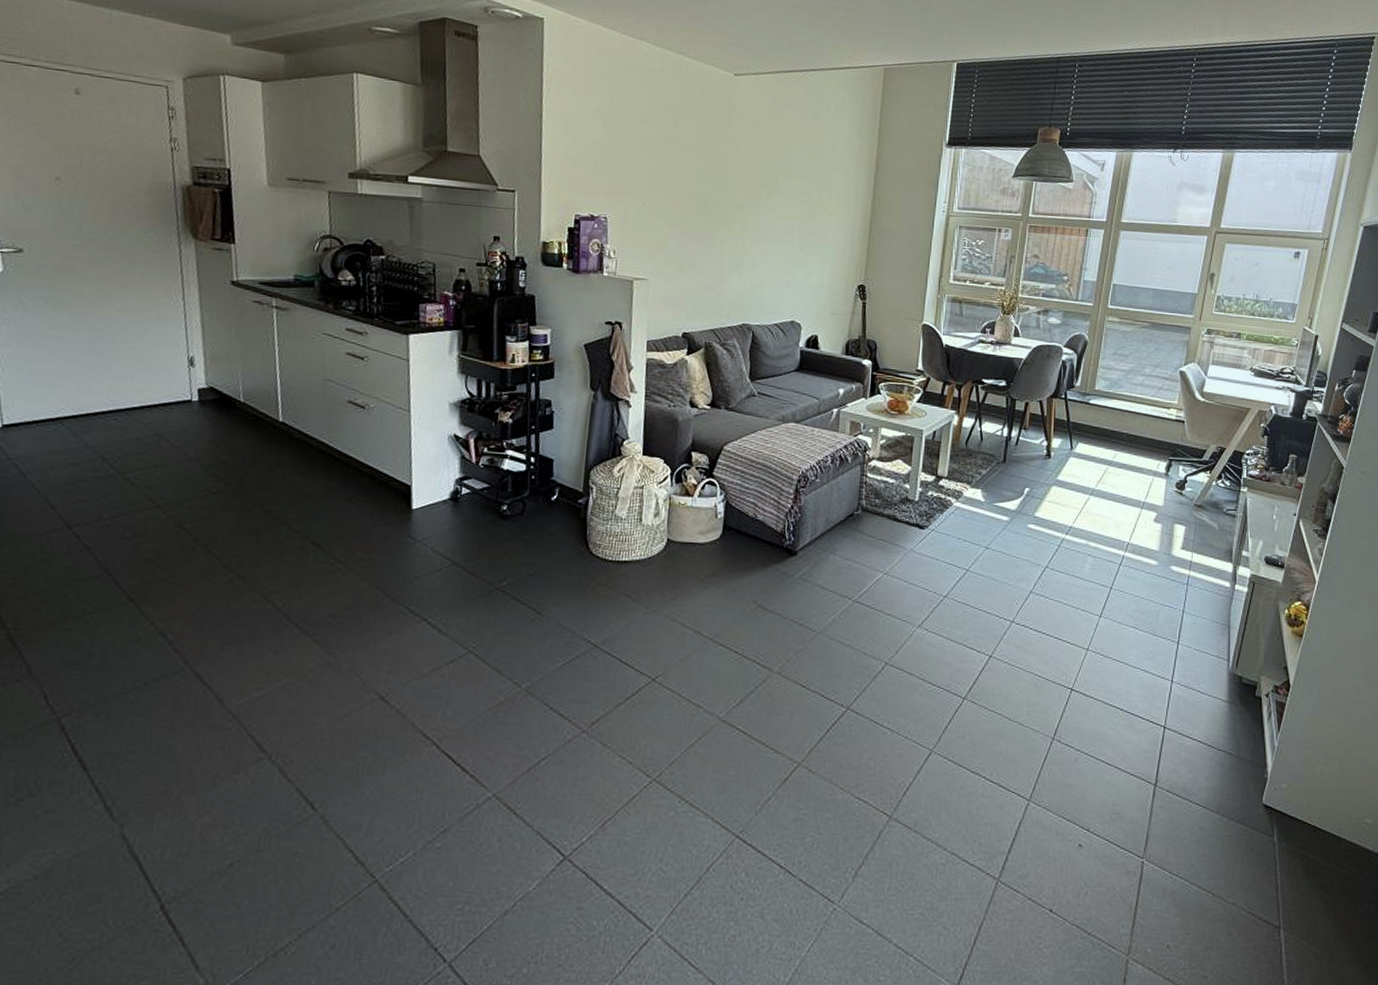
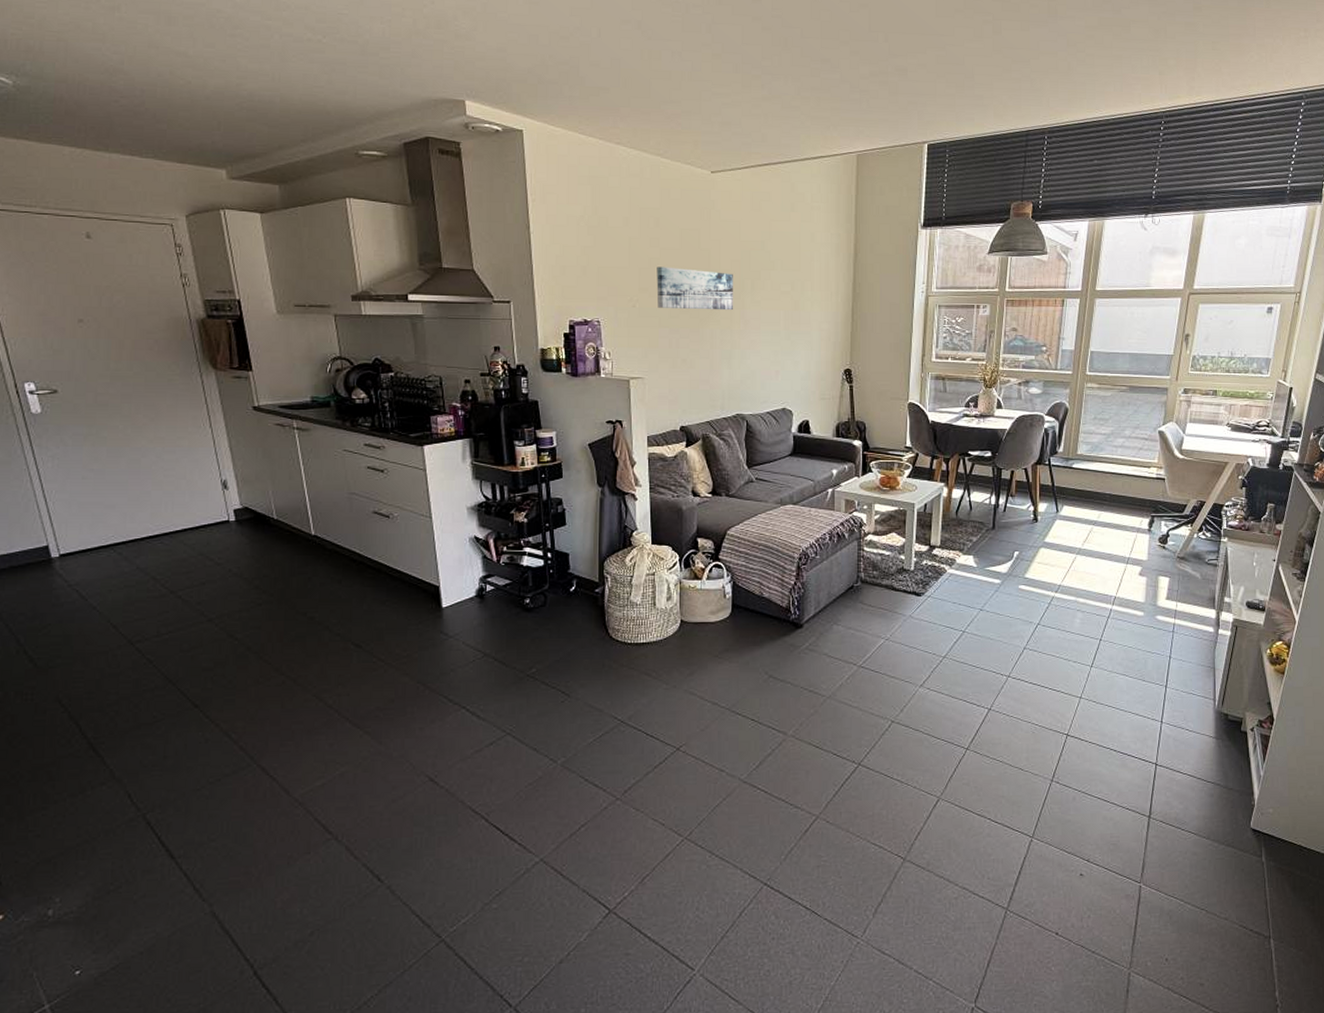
wall art: none [668,166,749,217] -> present [656,266,733,311]

